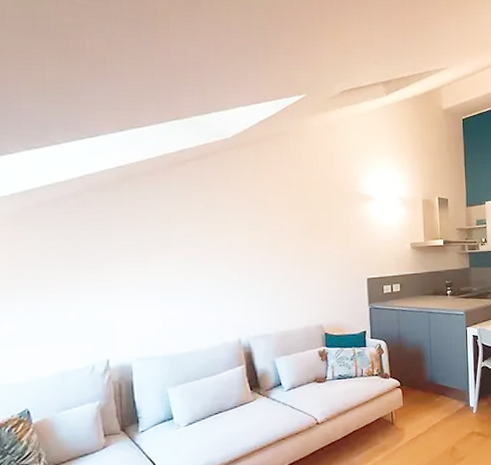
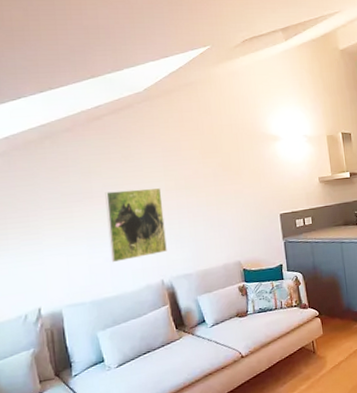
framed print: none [184,241,246,318] -> present [105,187,167,263]

